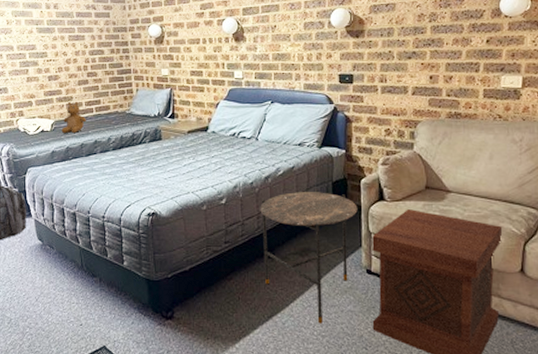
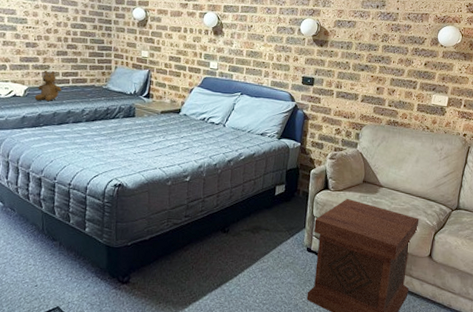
side table: present [260,192,358,324] -> none [218,176,306,293]

